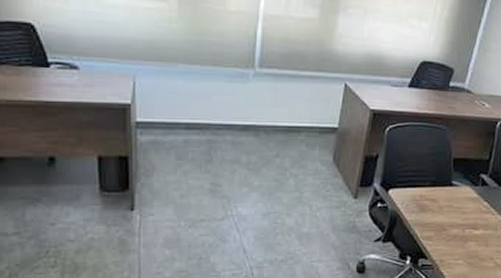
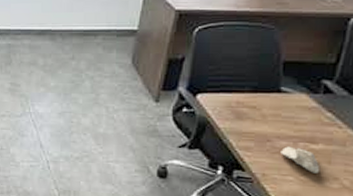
computer mouse: none [453,233,481,256] -> present [281,146,320,174]

